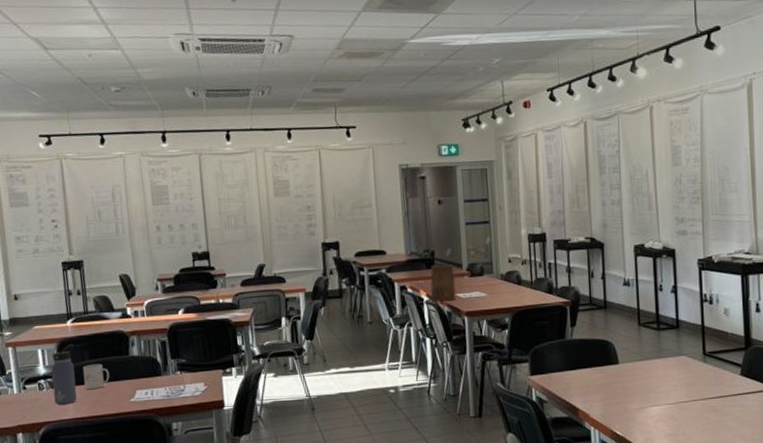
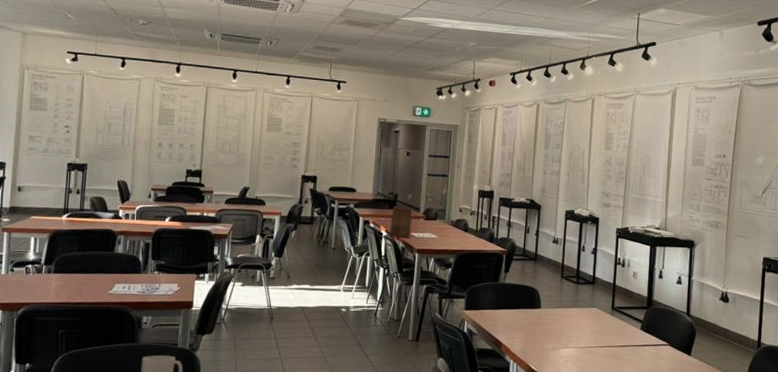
water bottle: present [51,343,77,405] -> none [38,235,65,289]
mug: present [82,363,110,390] -> none [68,256,93,279]

